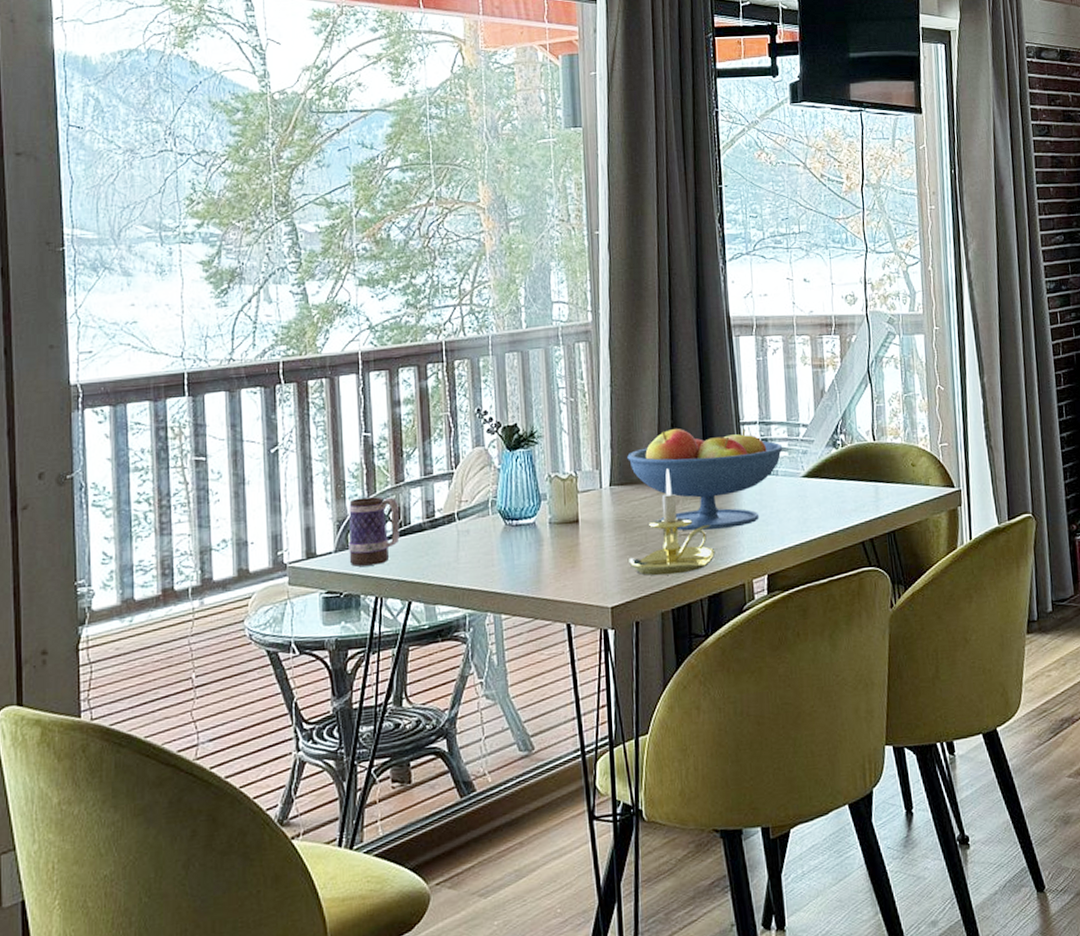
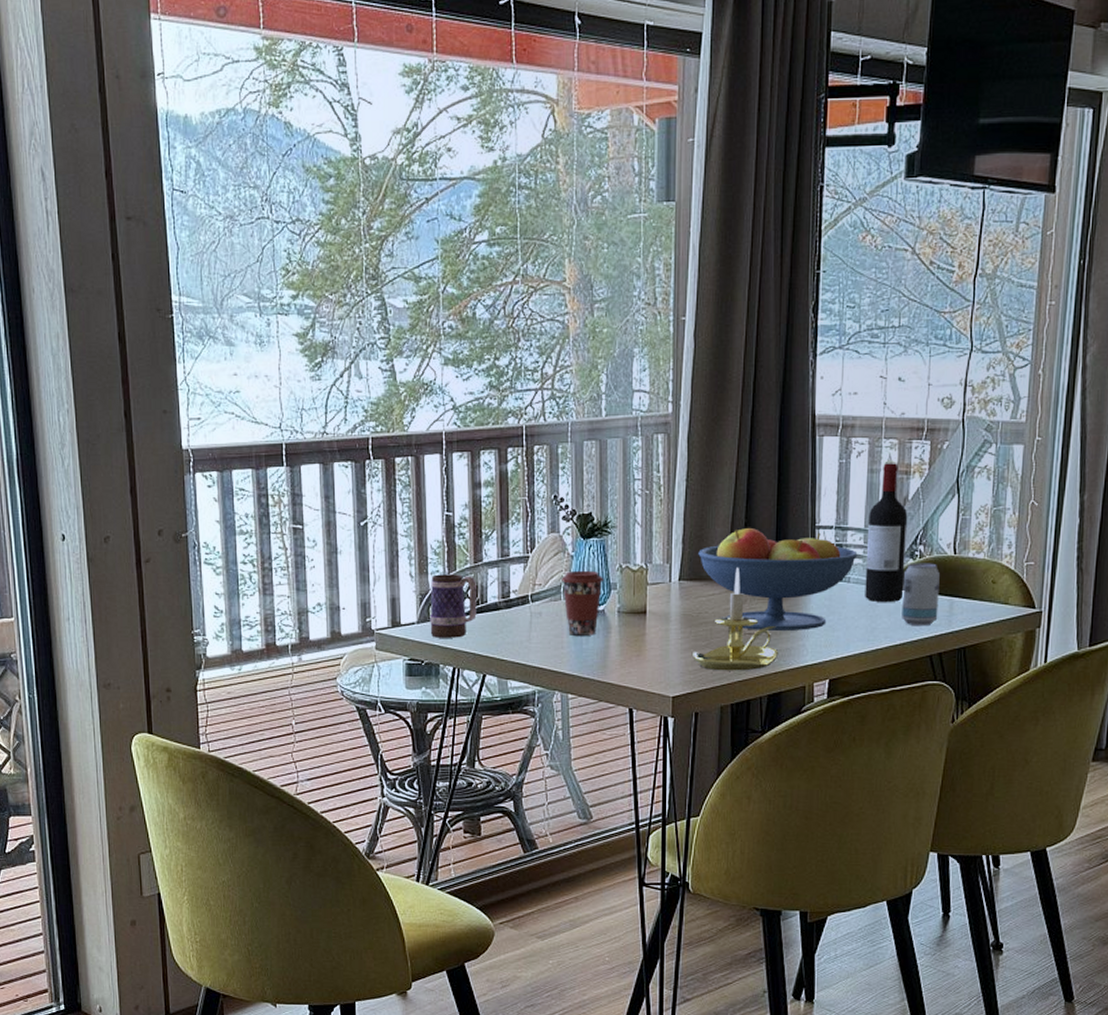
coffee cup: none [489,482,533,552] -> present [561,570,604,635]
wine bottle: none [789,358,831,493] -> present [865,463,908,602]
beverage can: none [828,451,866,513] -> present [902,563,940,625]

